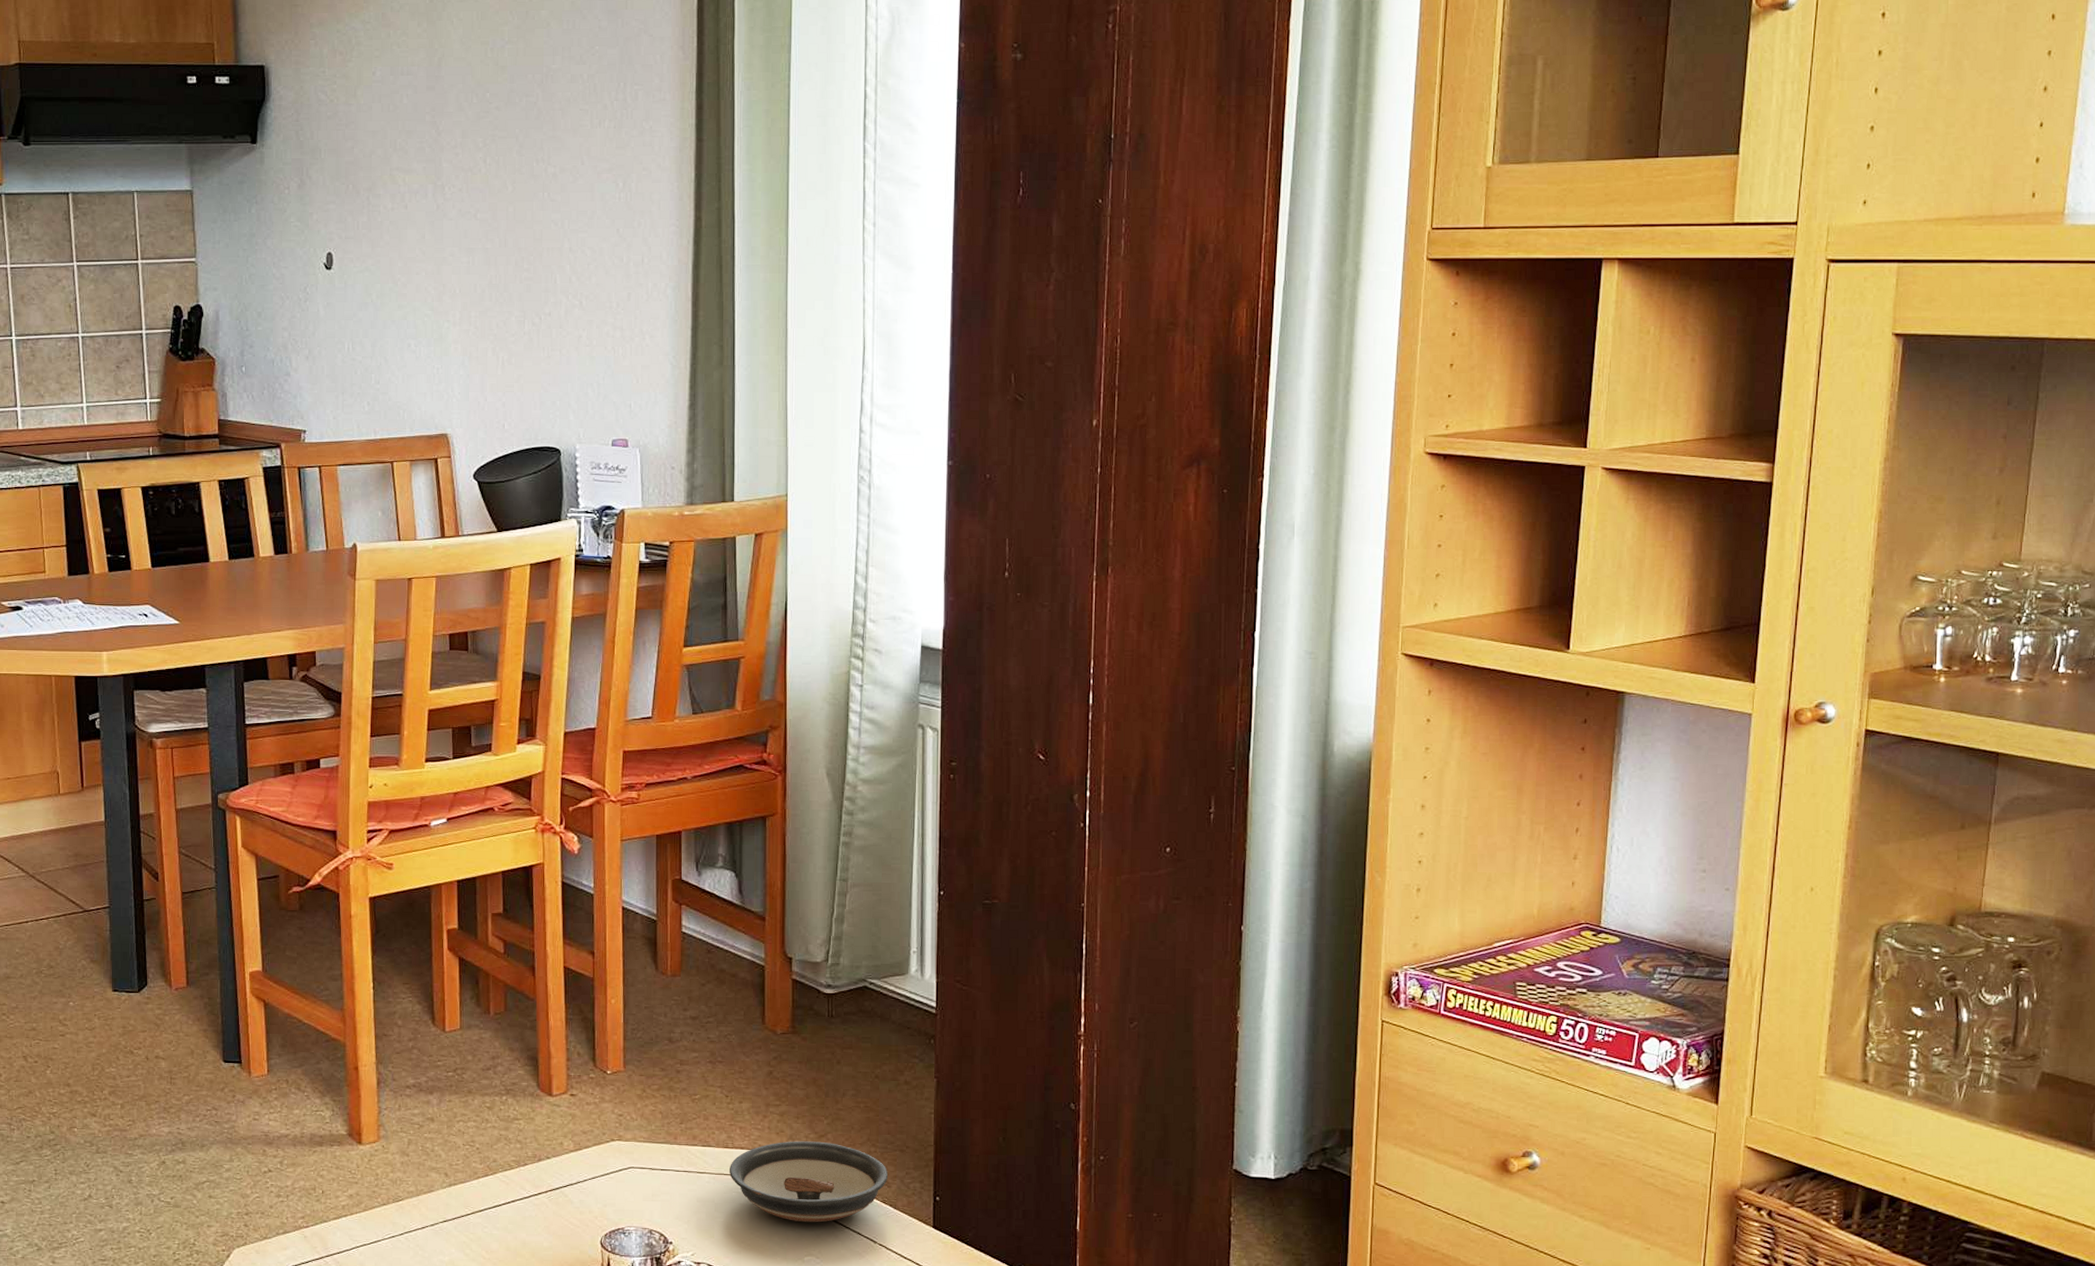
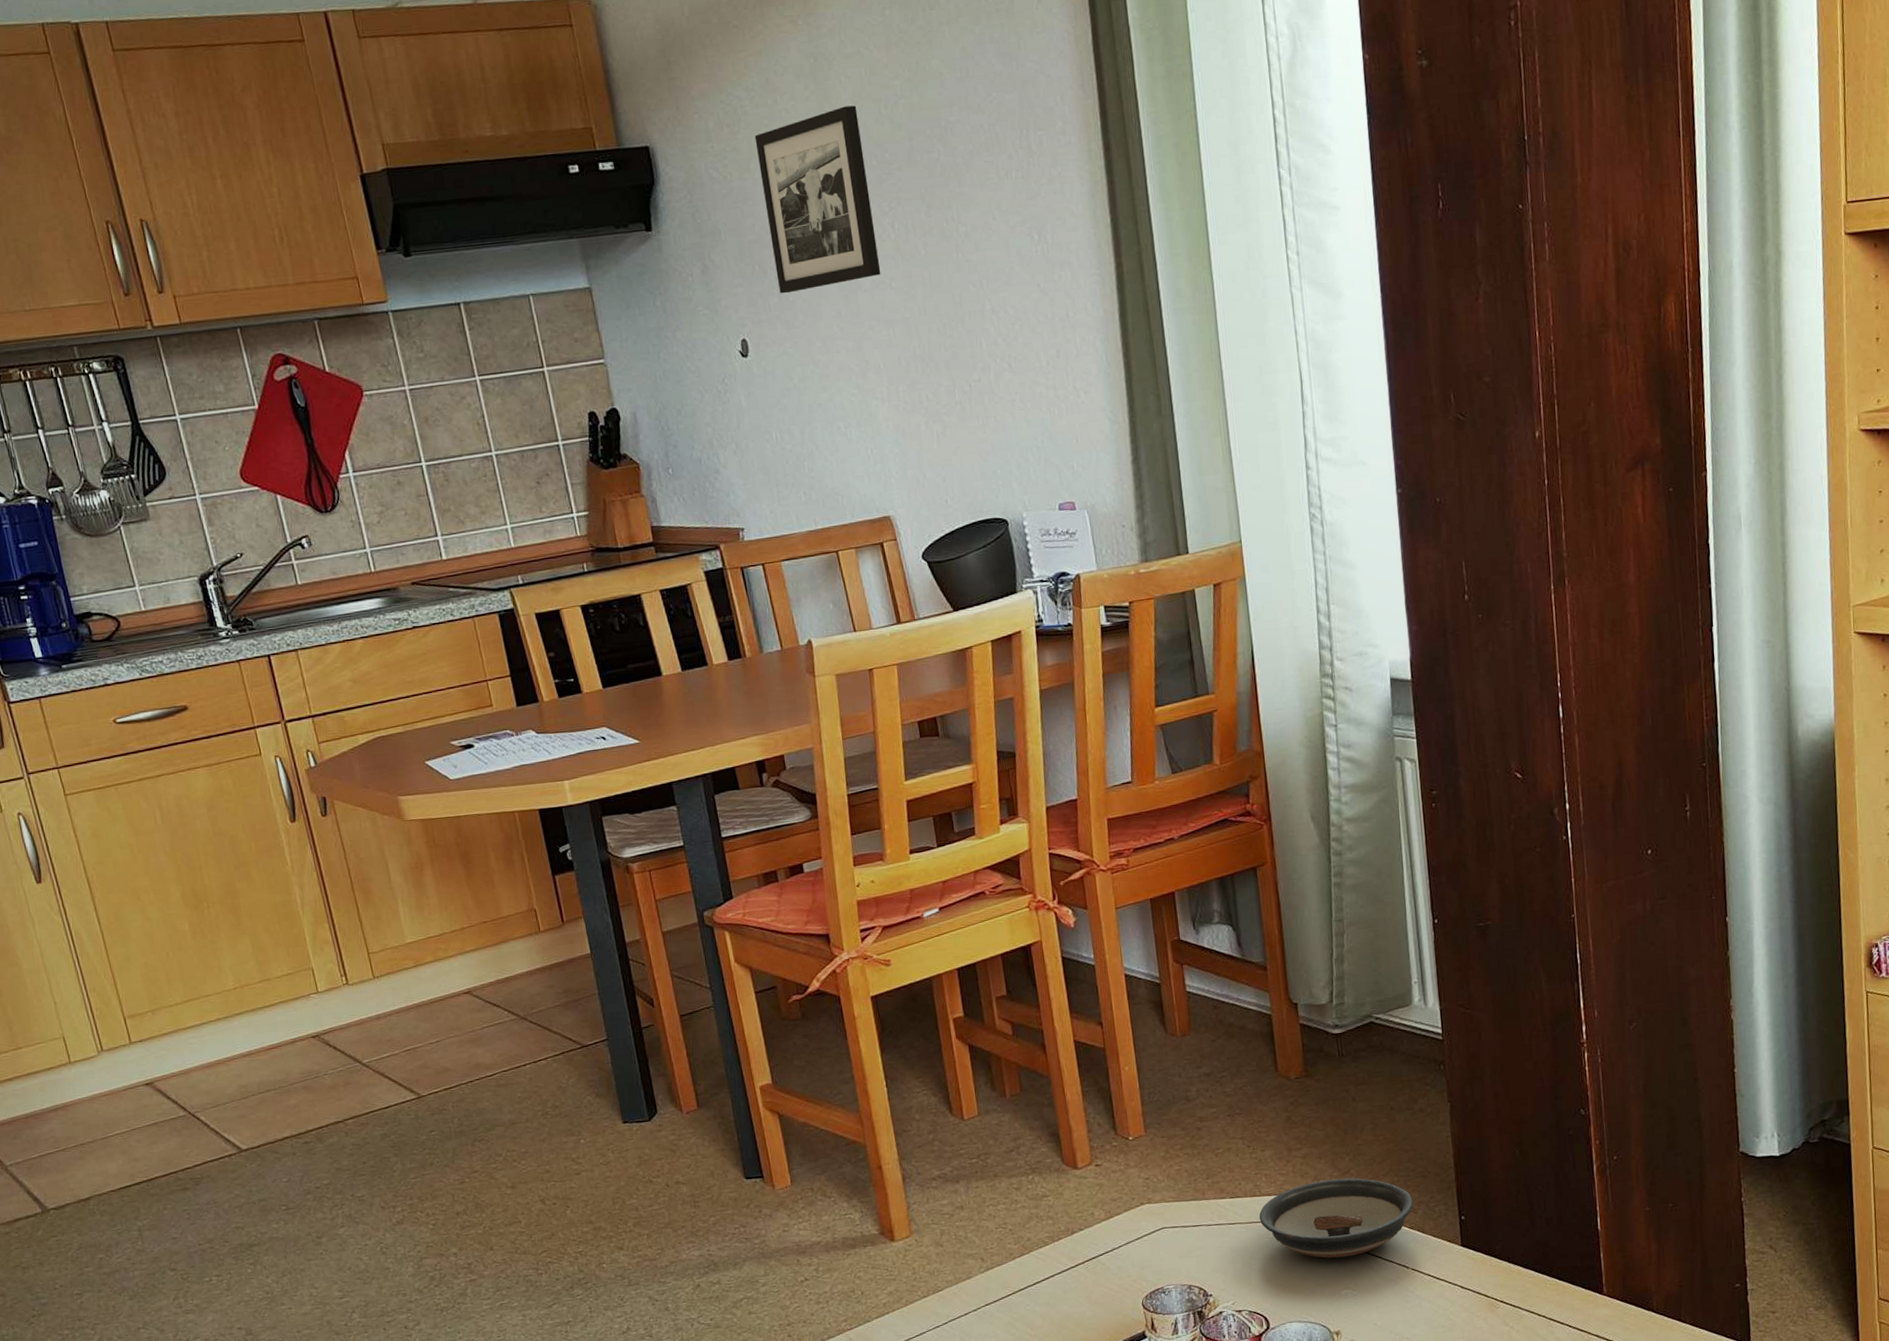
picture frame: none [364,46,468,214] -> present [754,105,881,294]

